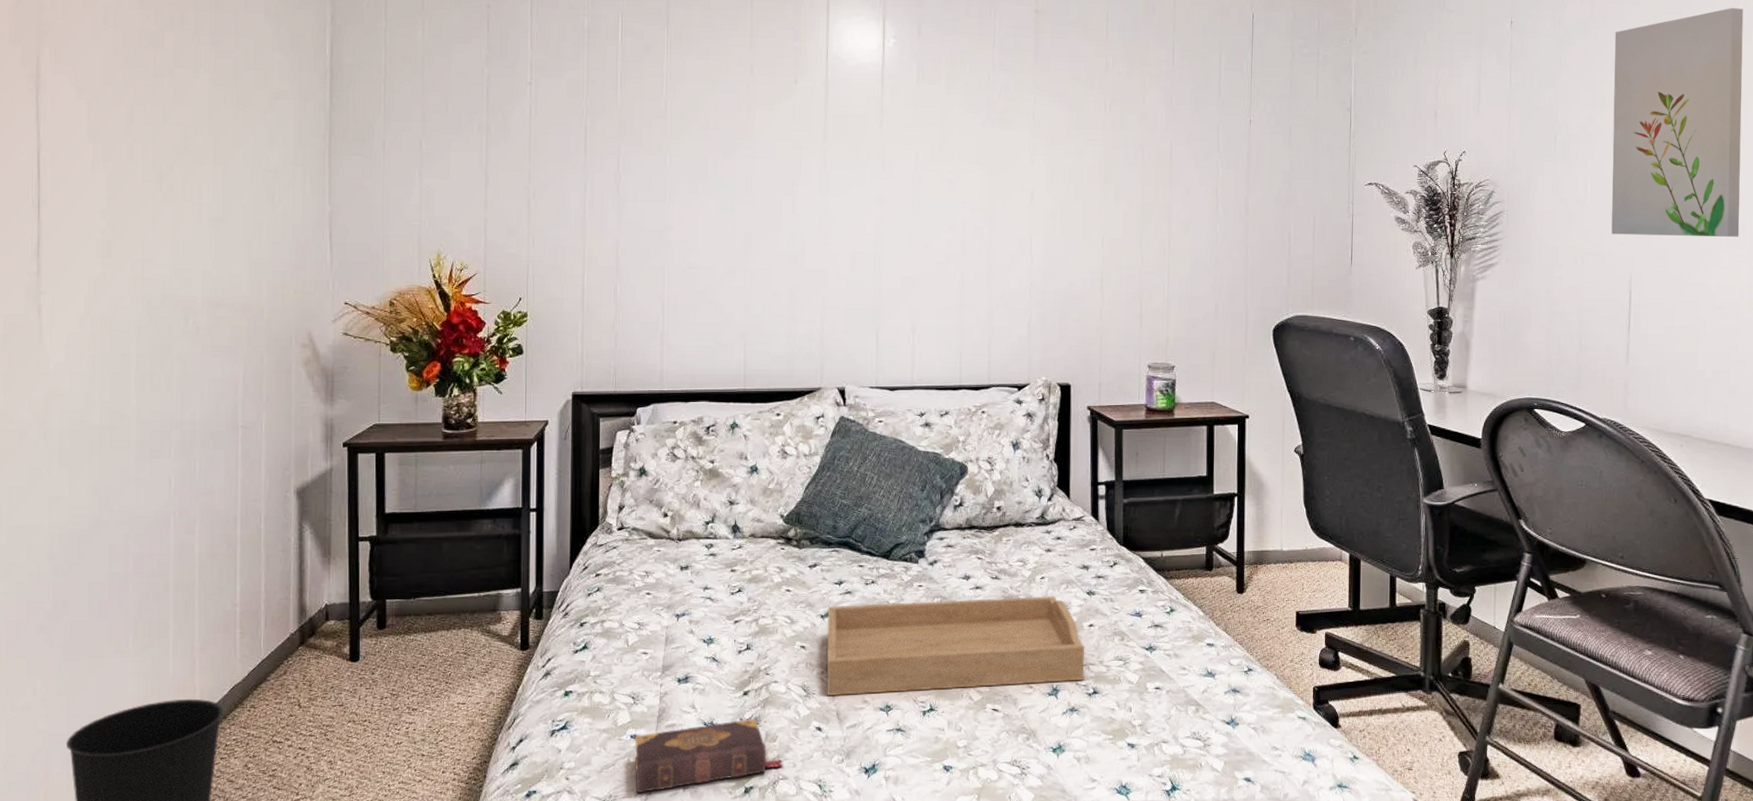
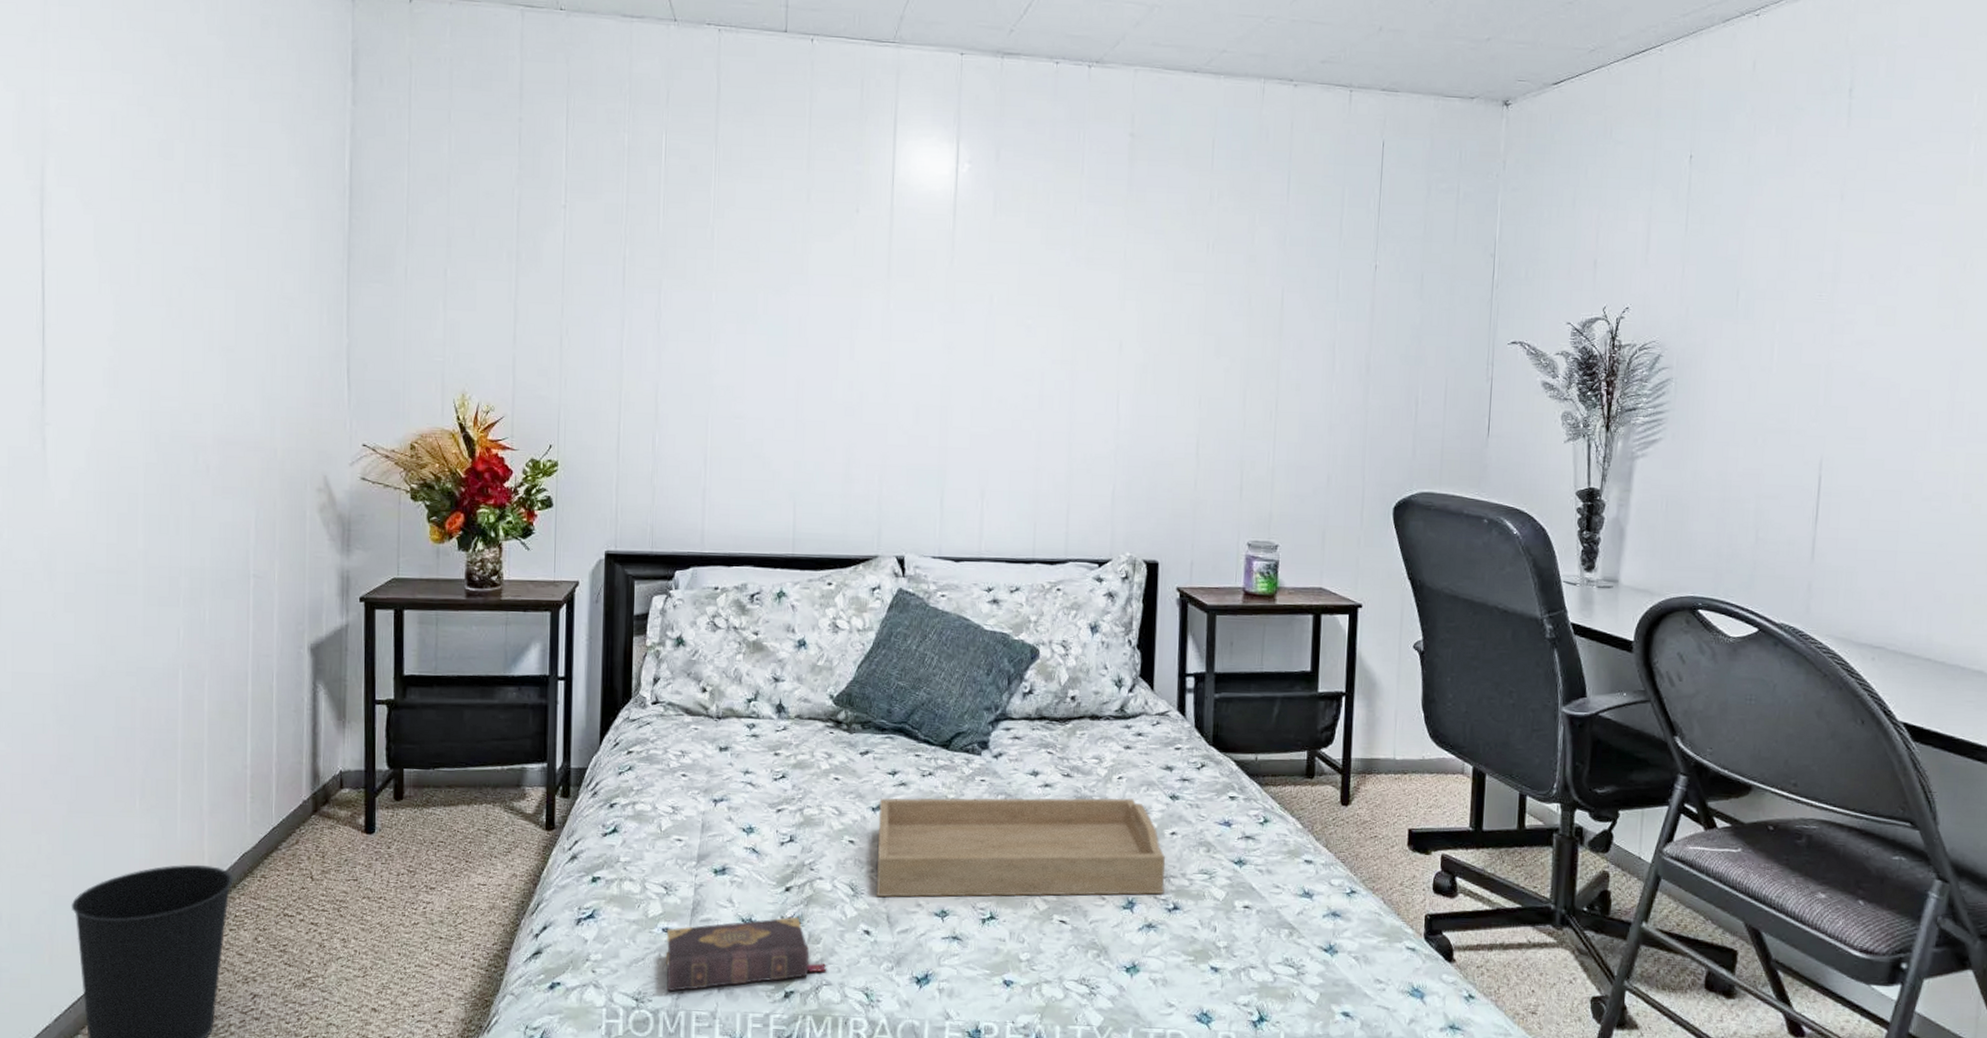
wall art: present [1611,8,1744,237] -> none [1800,144,1976,416]

